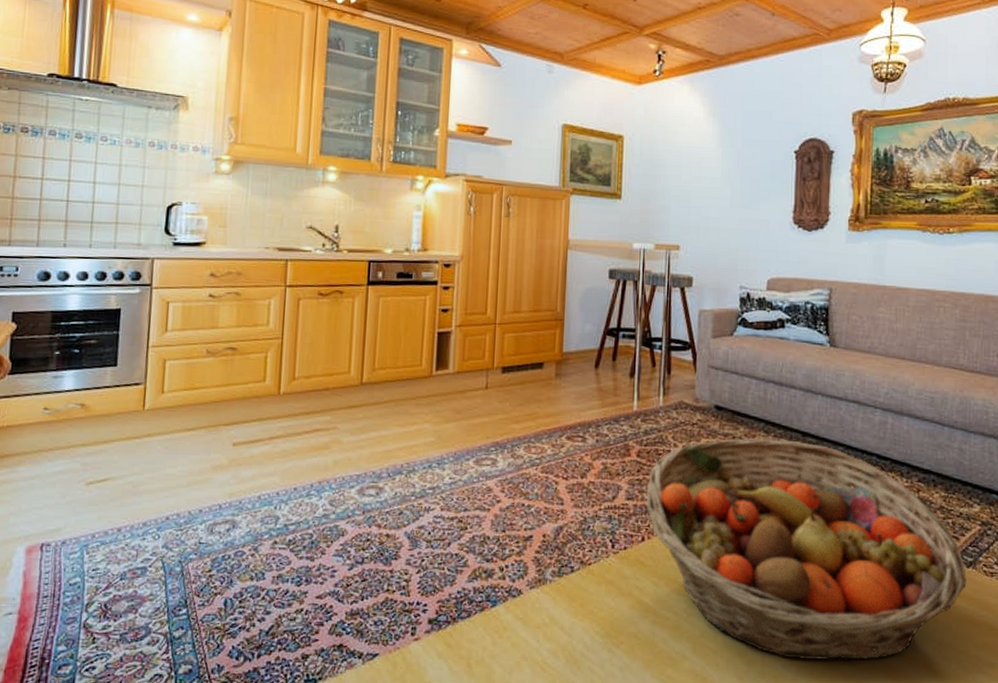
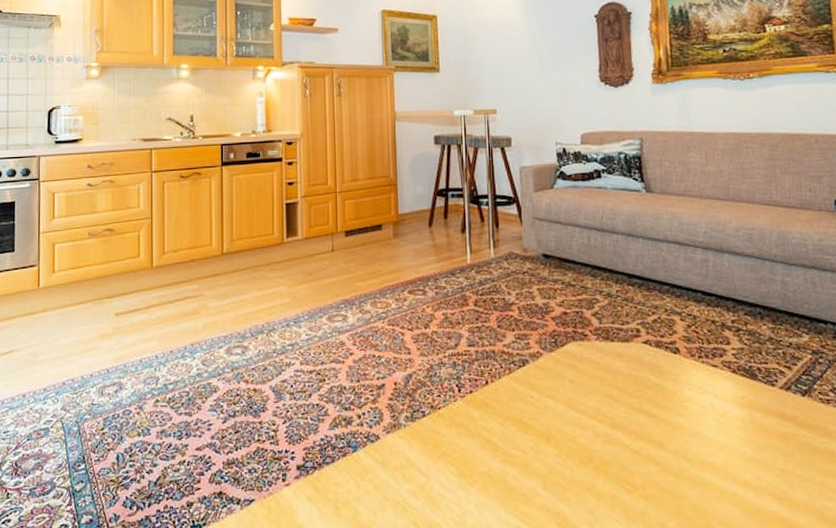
fruit basket: present [647,437,968,661] -> none [486,281,805,493]

